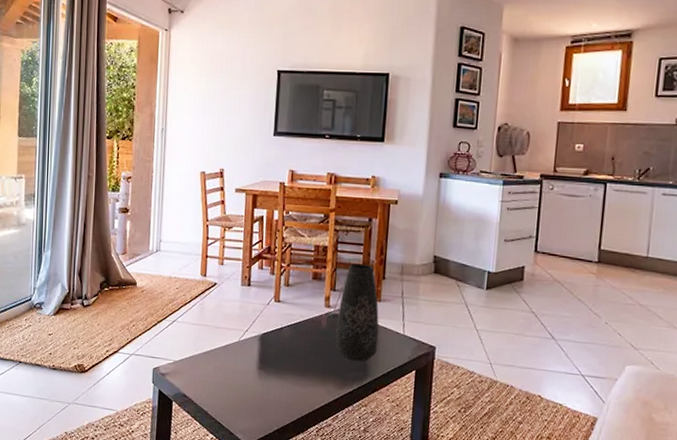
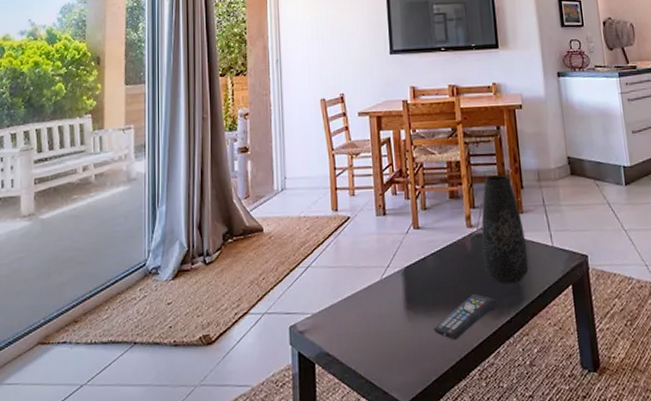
remote control: none [280,365,343,401] -> present [433,294,498,341]

